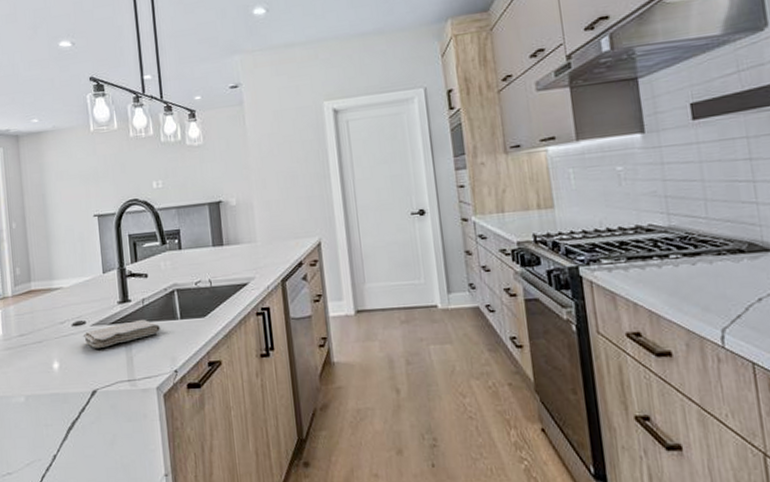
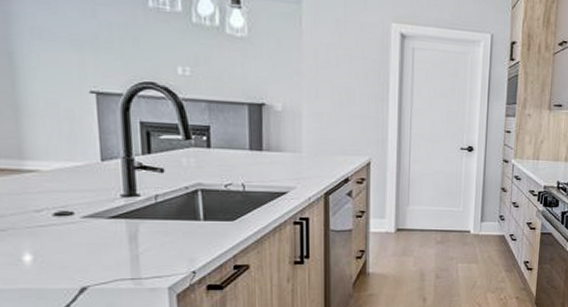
washcloth: present [83,320,161,348] -> none [69,217,178,243]

